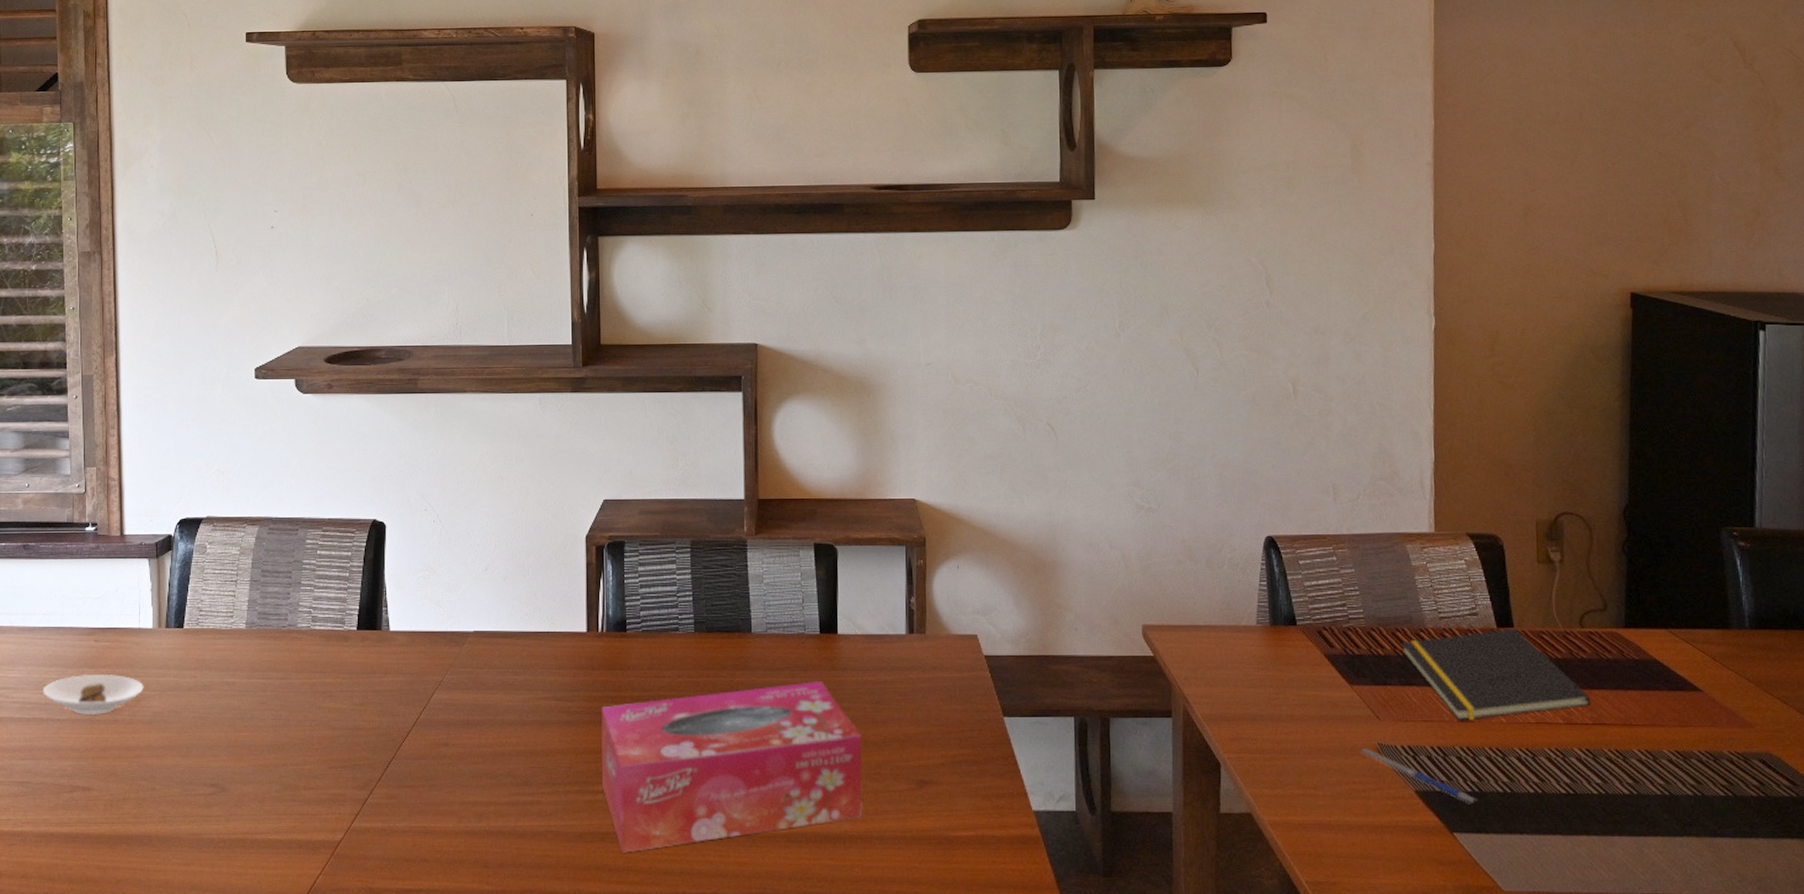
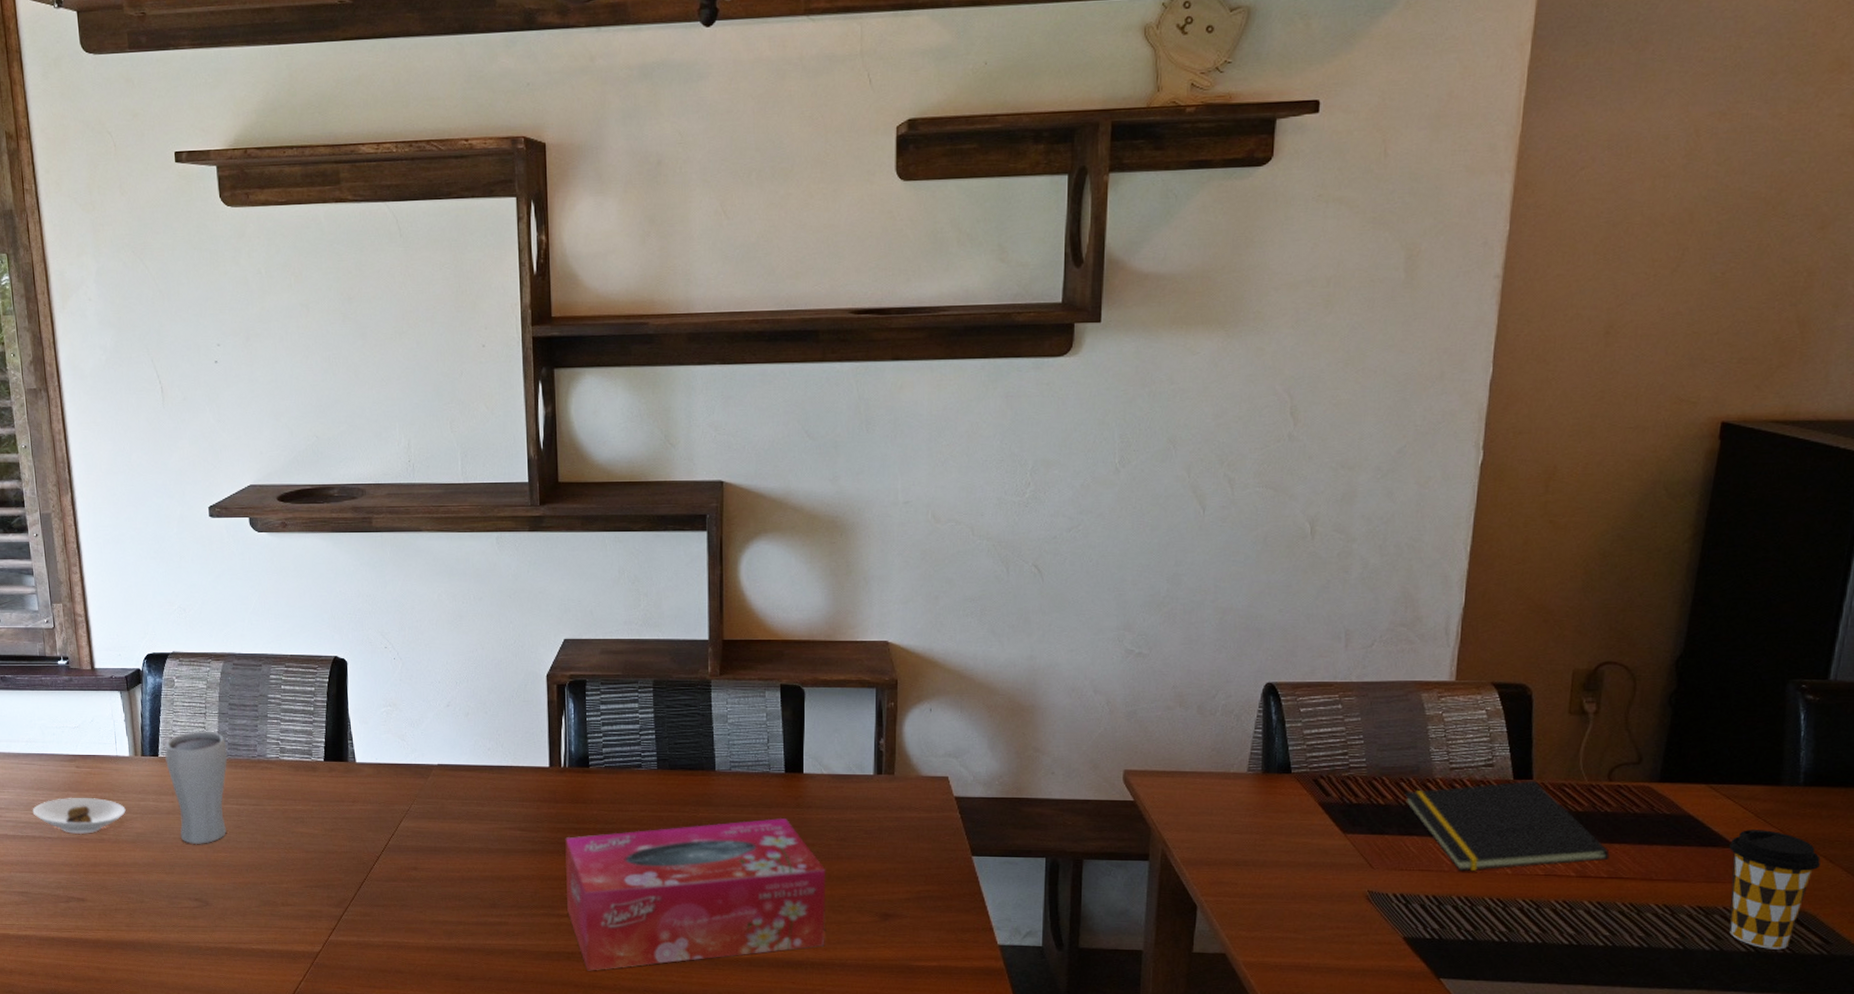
drinking glass: none [191,600,257,724] -> present [165,731,228,845]
pen: present [1360,747,1477,804] -> none [1348,894,1470,952]
coffee cup: none [1695,673,1776,793] -> present [1729,830,1821,950]

